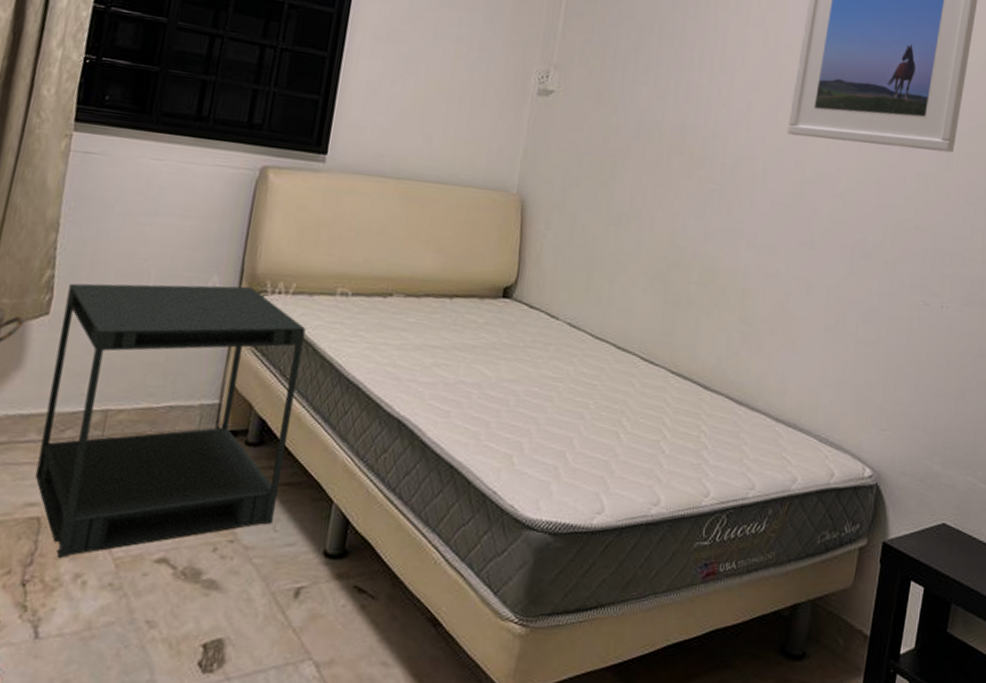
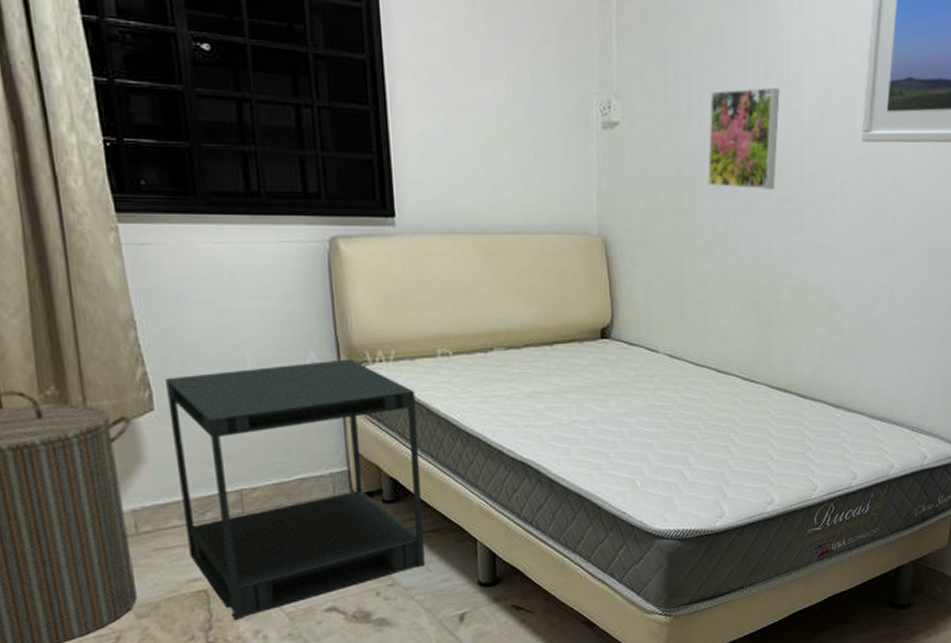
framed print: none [631,72,712,170] -> present [708,87,780,189]

